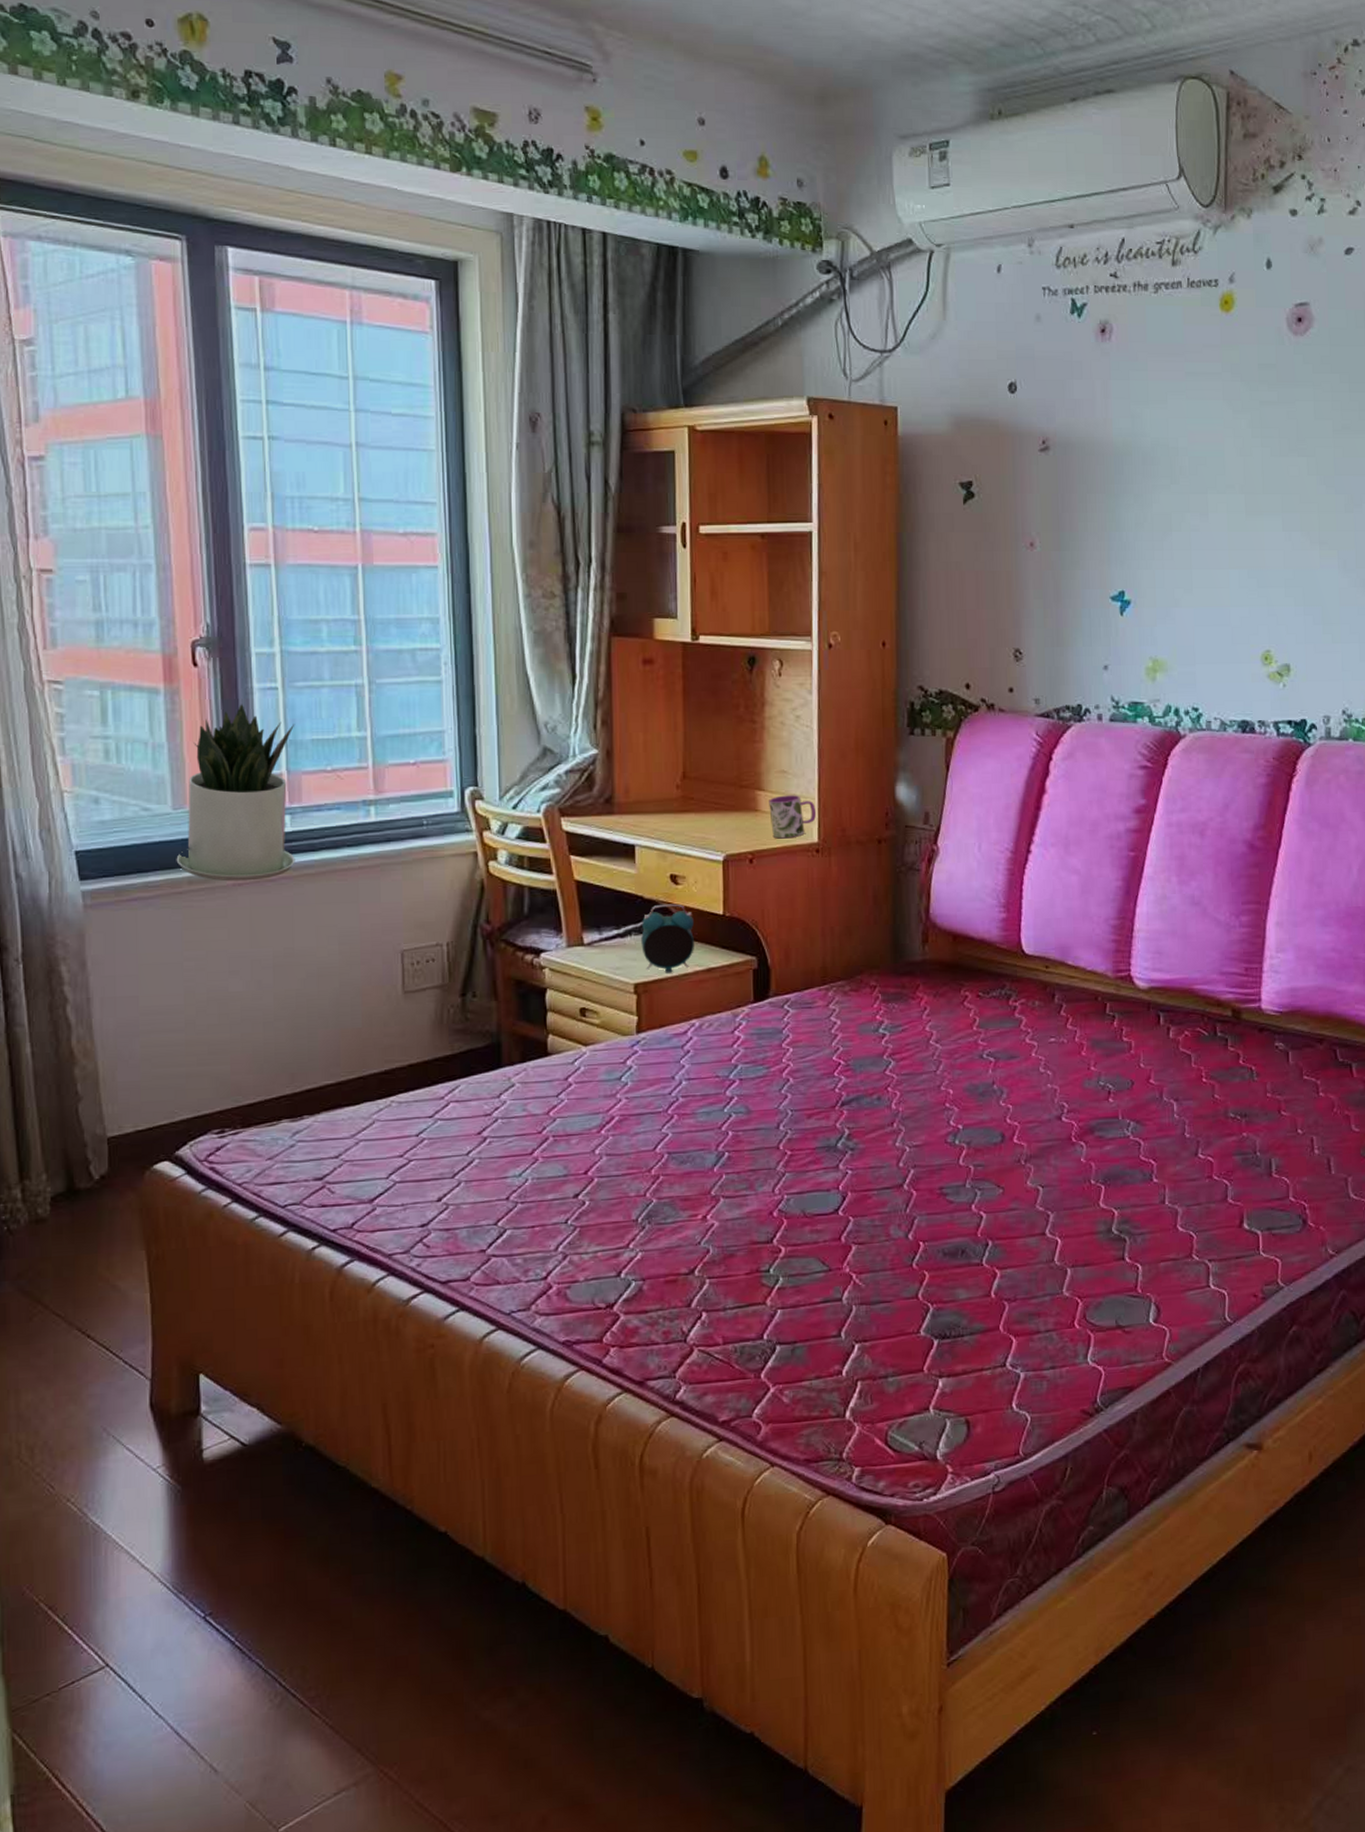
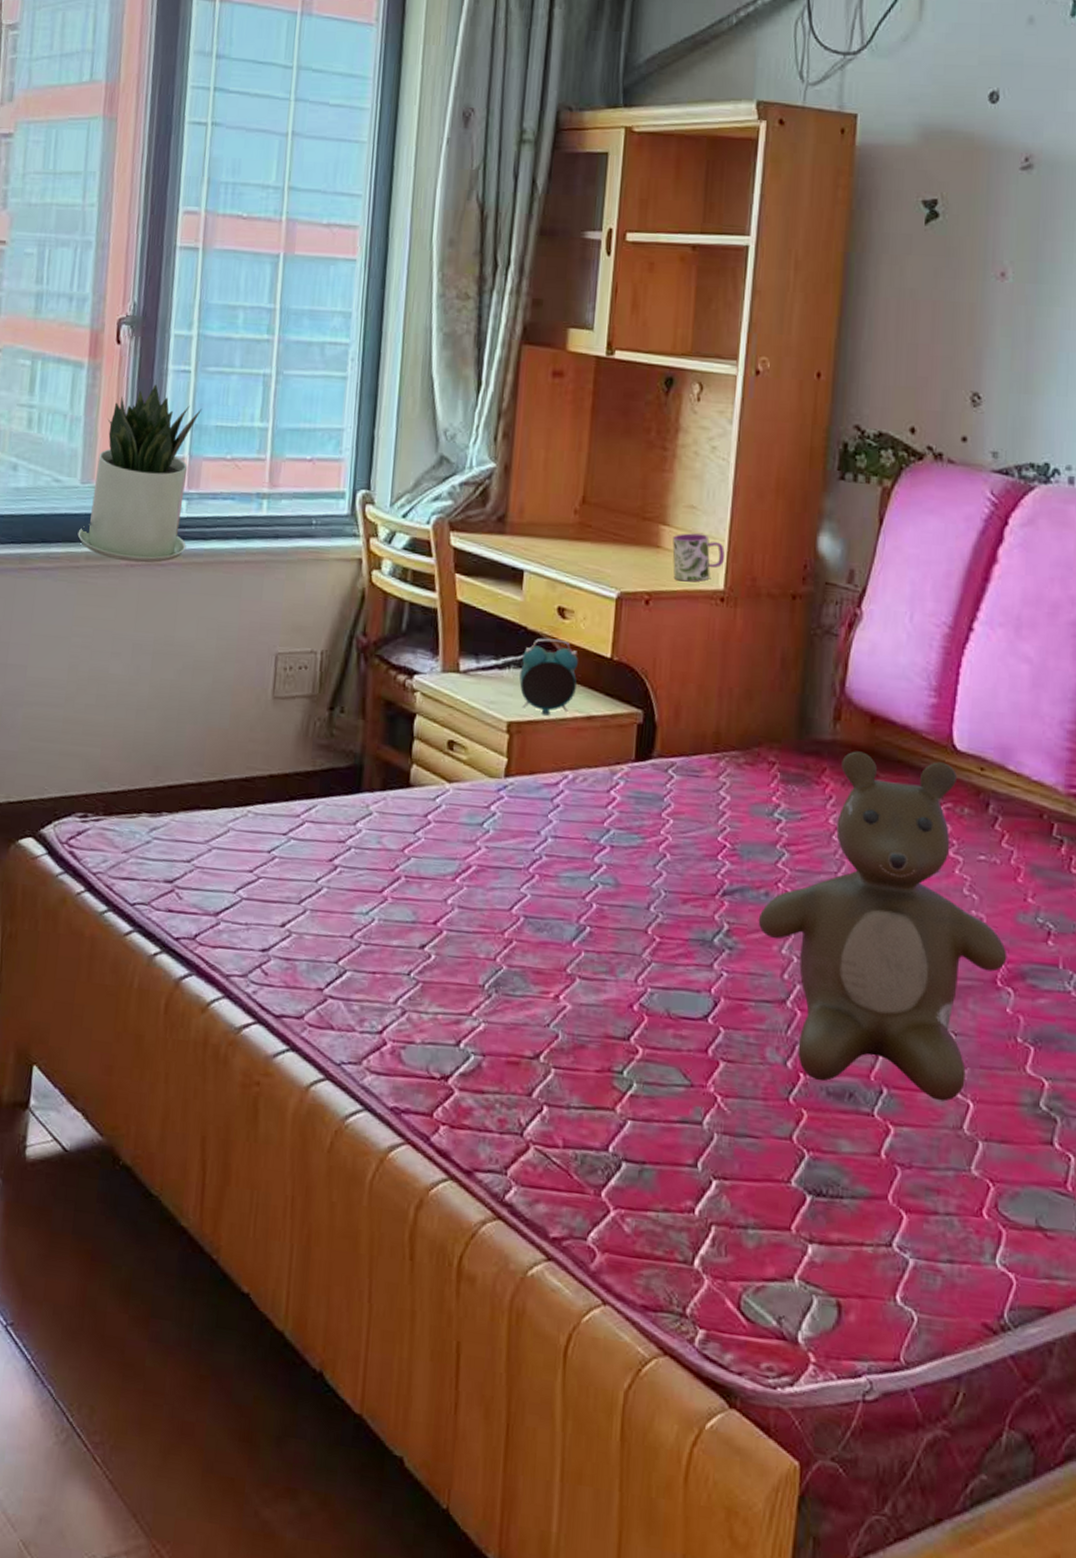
teddy bear: none [873,966,1078,1246] -> present [758,751,1007,1102]

